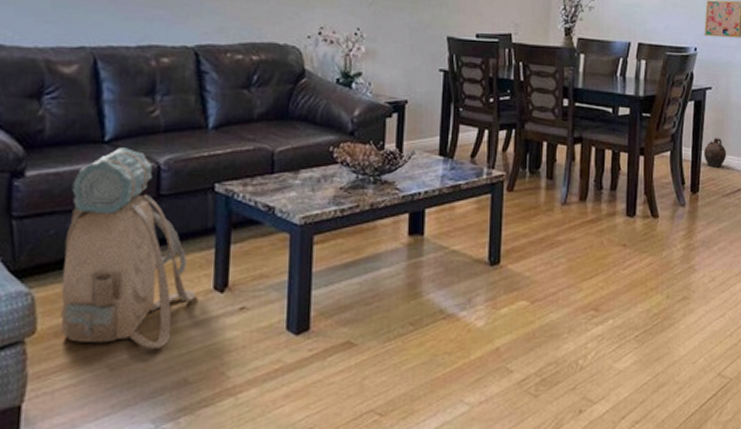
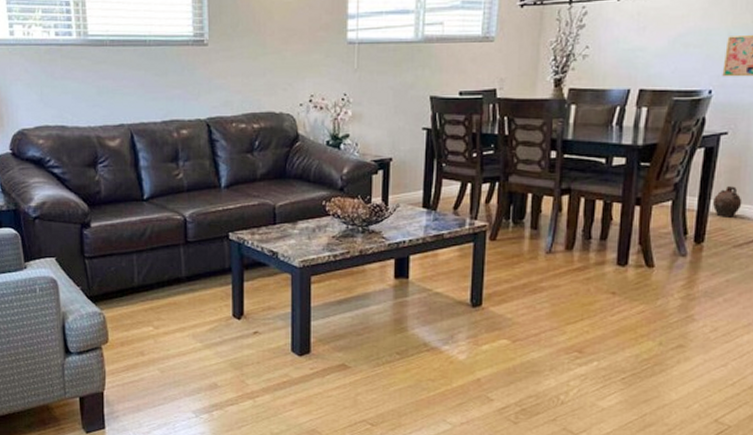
backpack: present [60,148,195,349] -> none [122,204,219,359]

